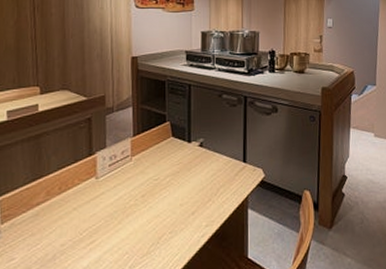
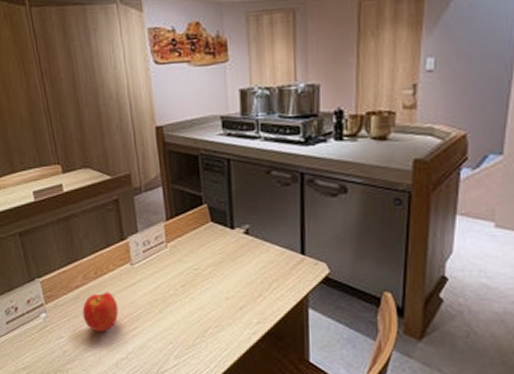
apple: none [40,206,79,250] -> present [82,292,119,332]

